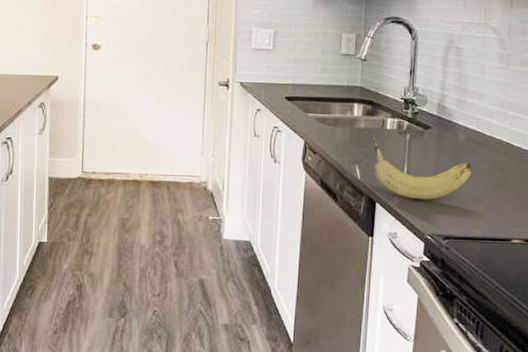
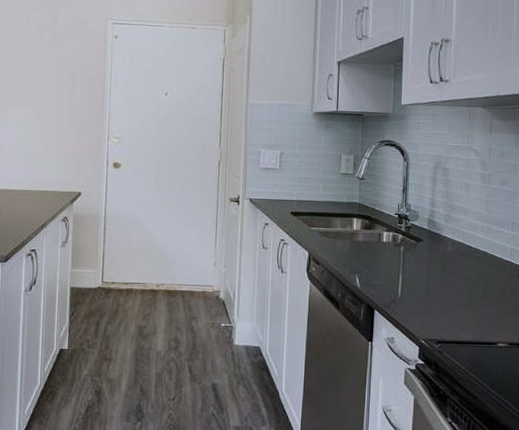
fruit: present [372,135,472,200] -> none [370,247,460,307]

